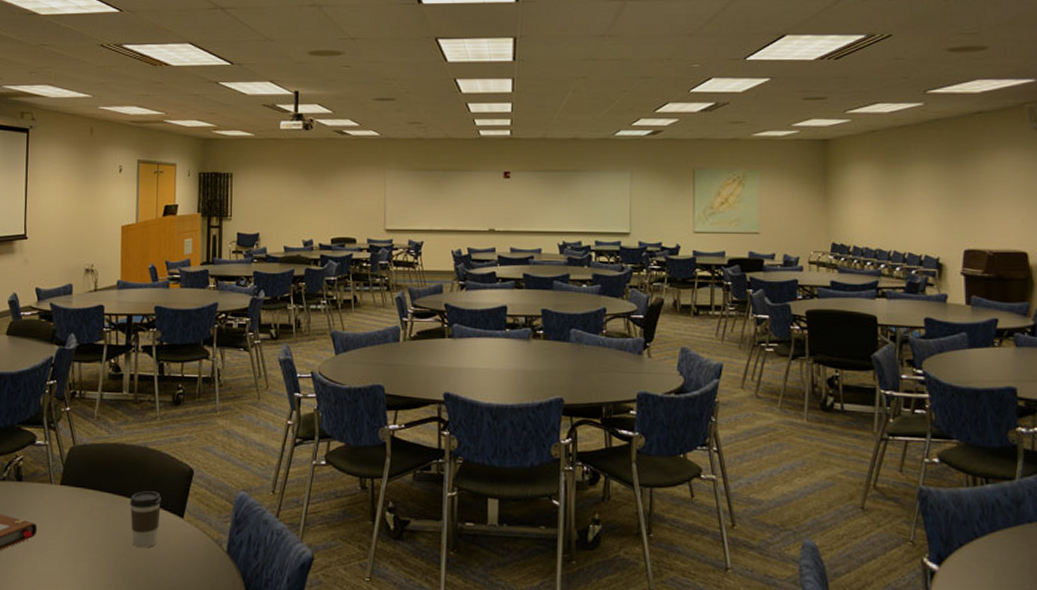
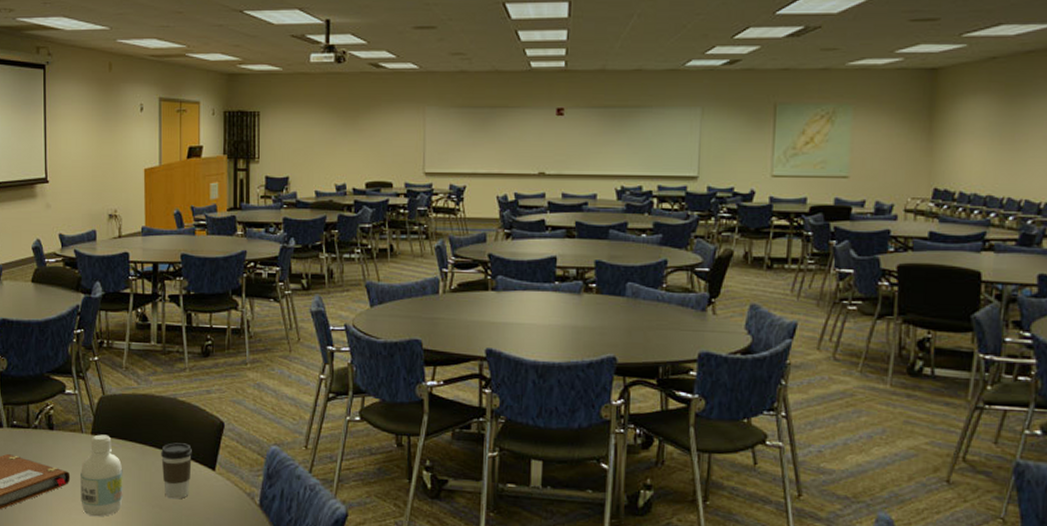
bottle: none [47,485,91,569] -> present [81,434,123,517]

